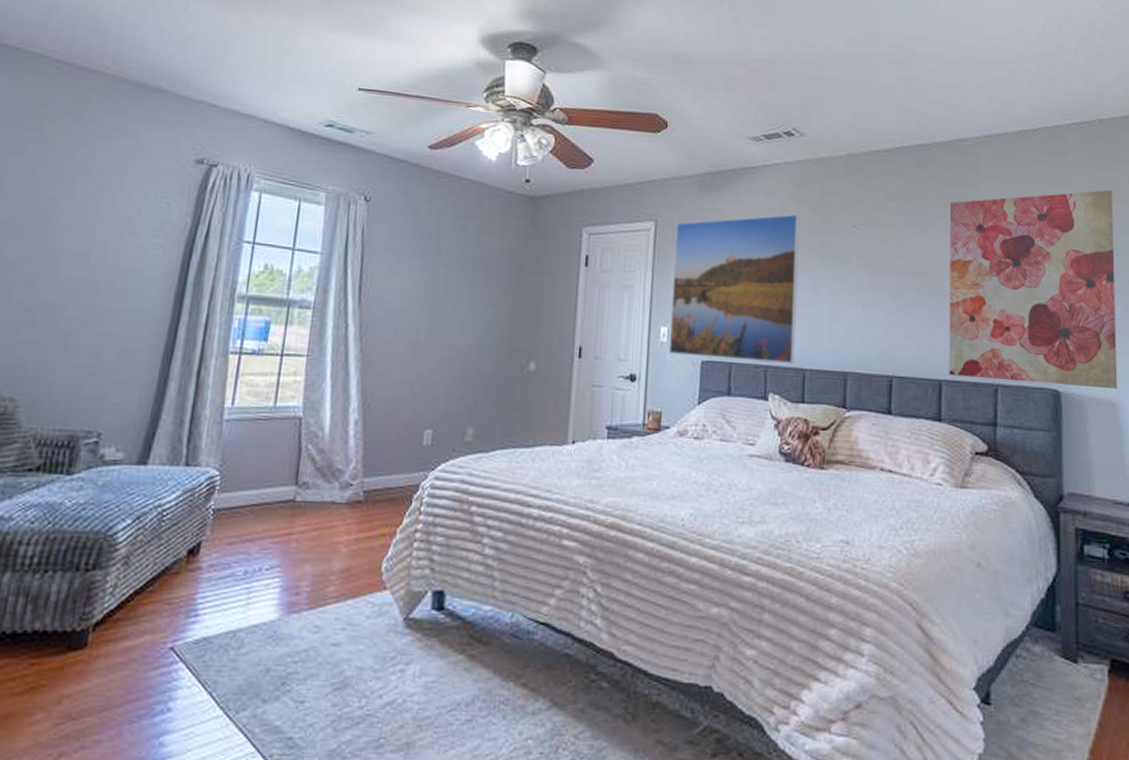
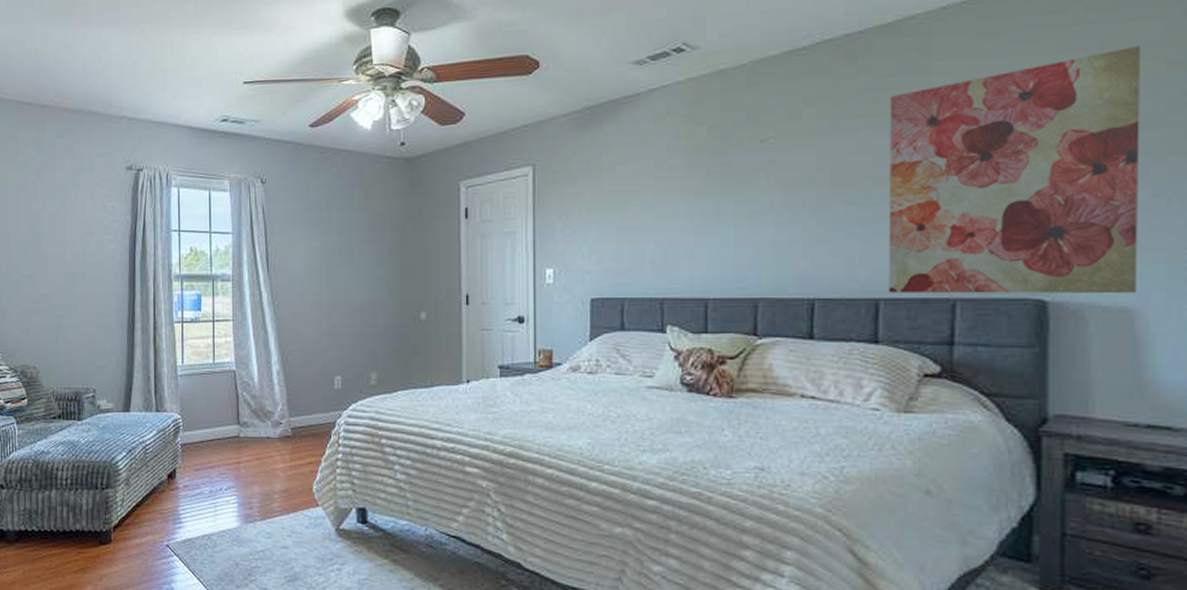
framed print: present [670,214,800,363] -> none [556,137,696,295]

